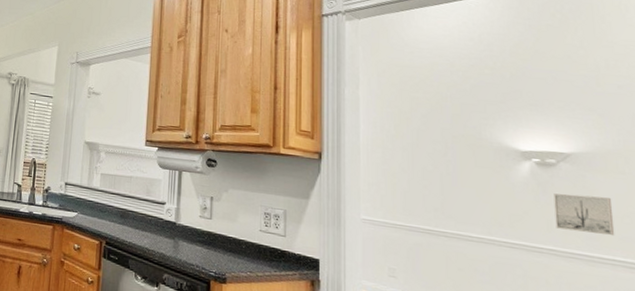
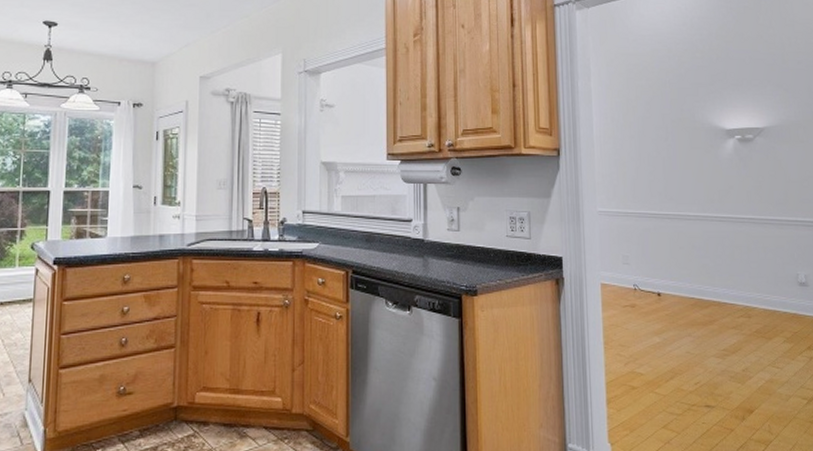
wall art: present [553,193,615,237] -> none [752,165,797,200]

